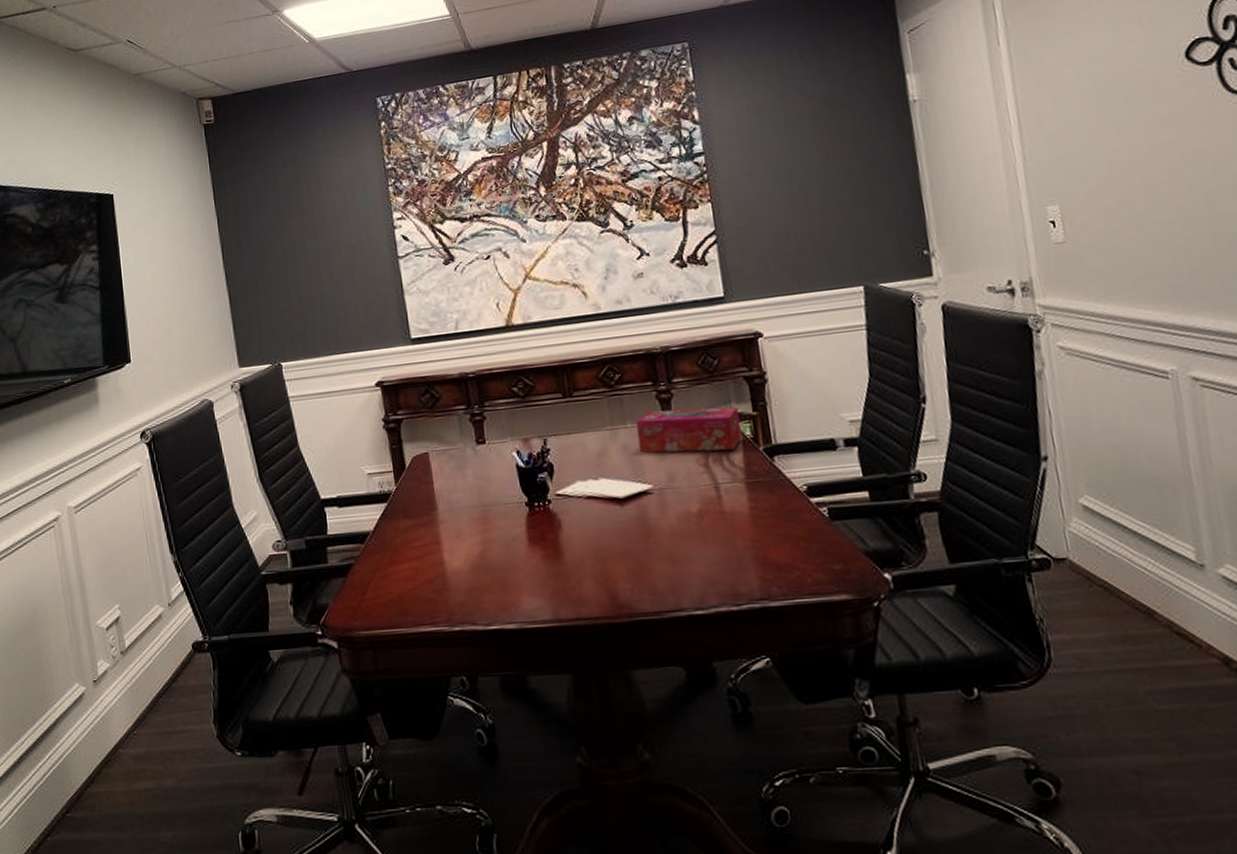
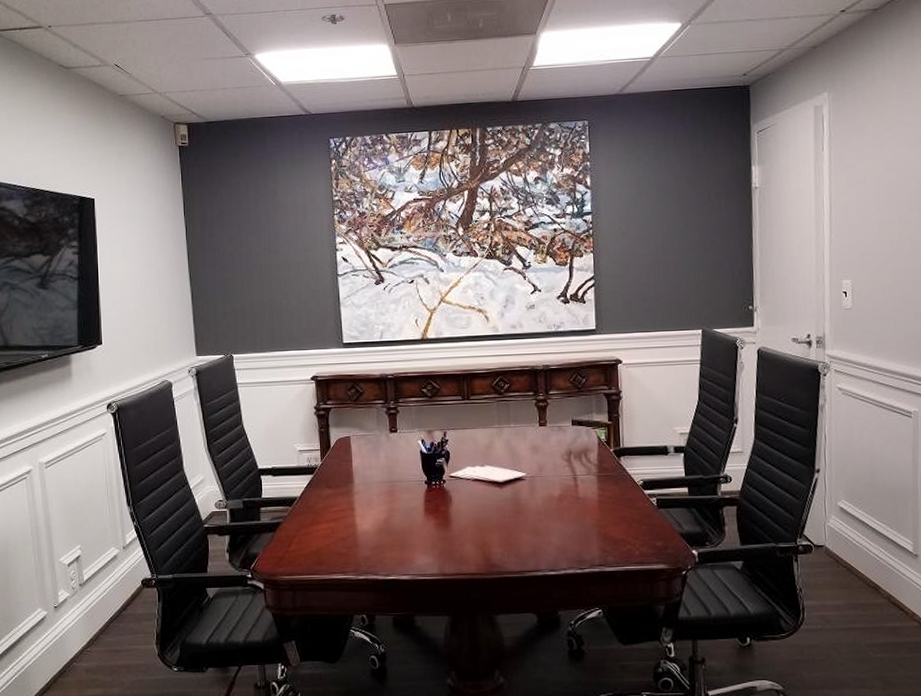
tissue box: present [635,407,742,453] -> none [517,415,598,450]

